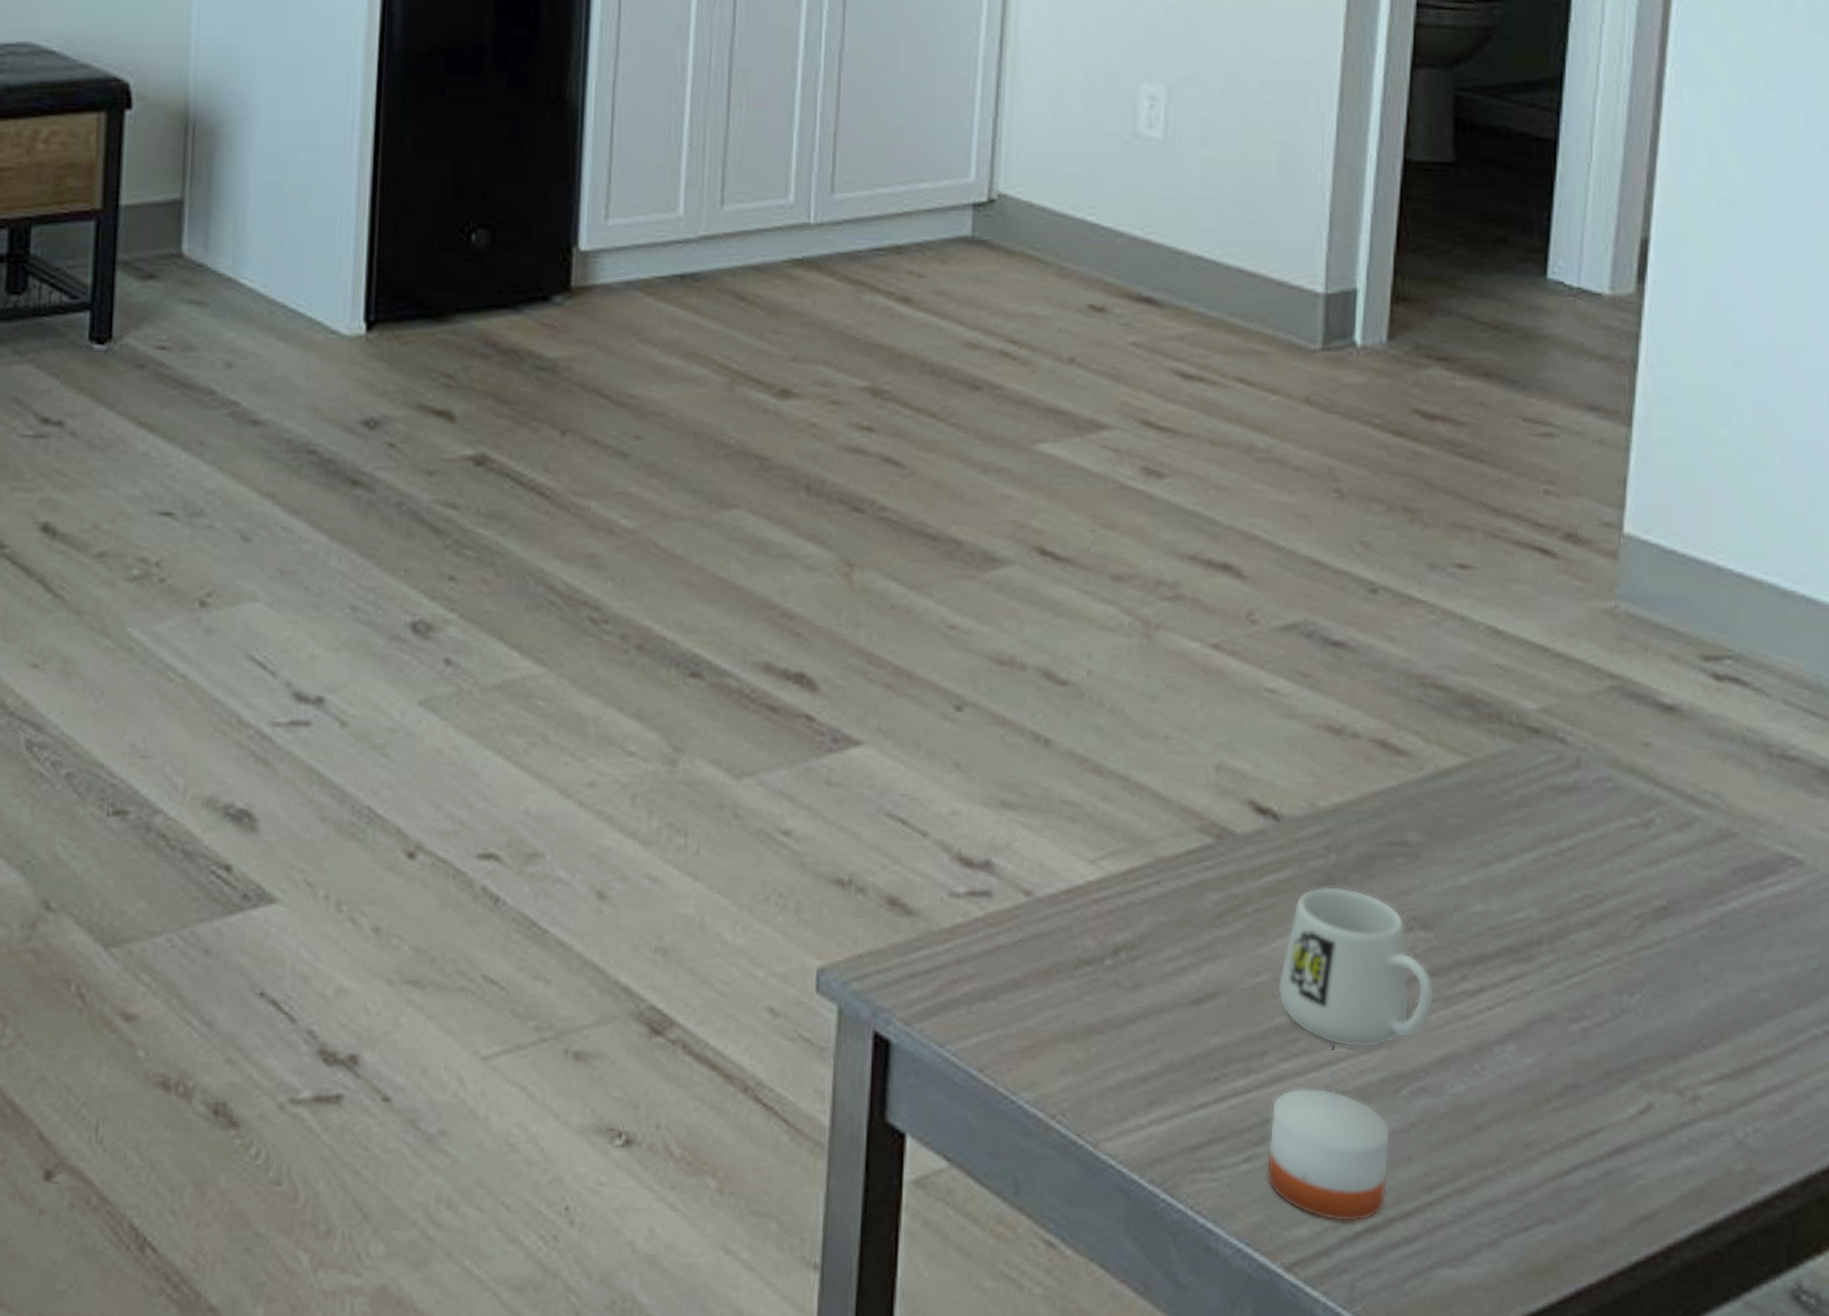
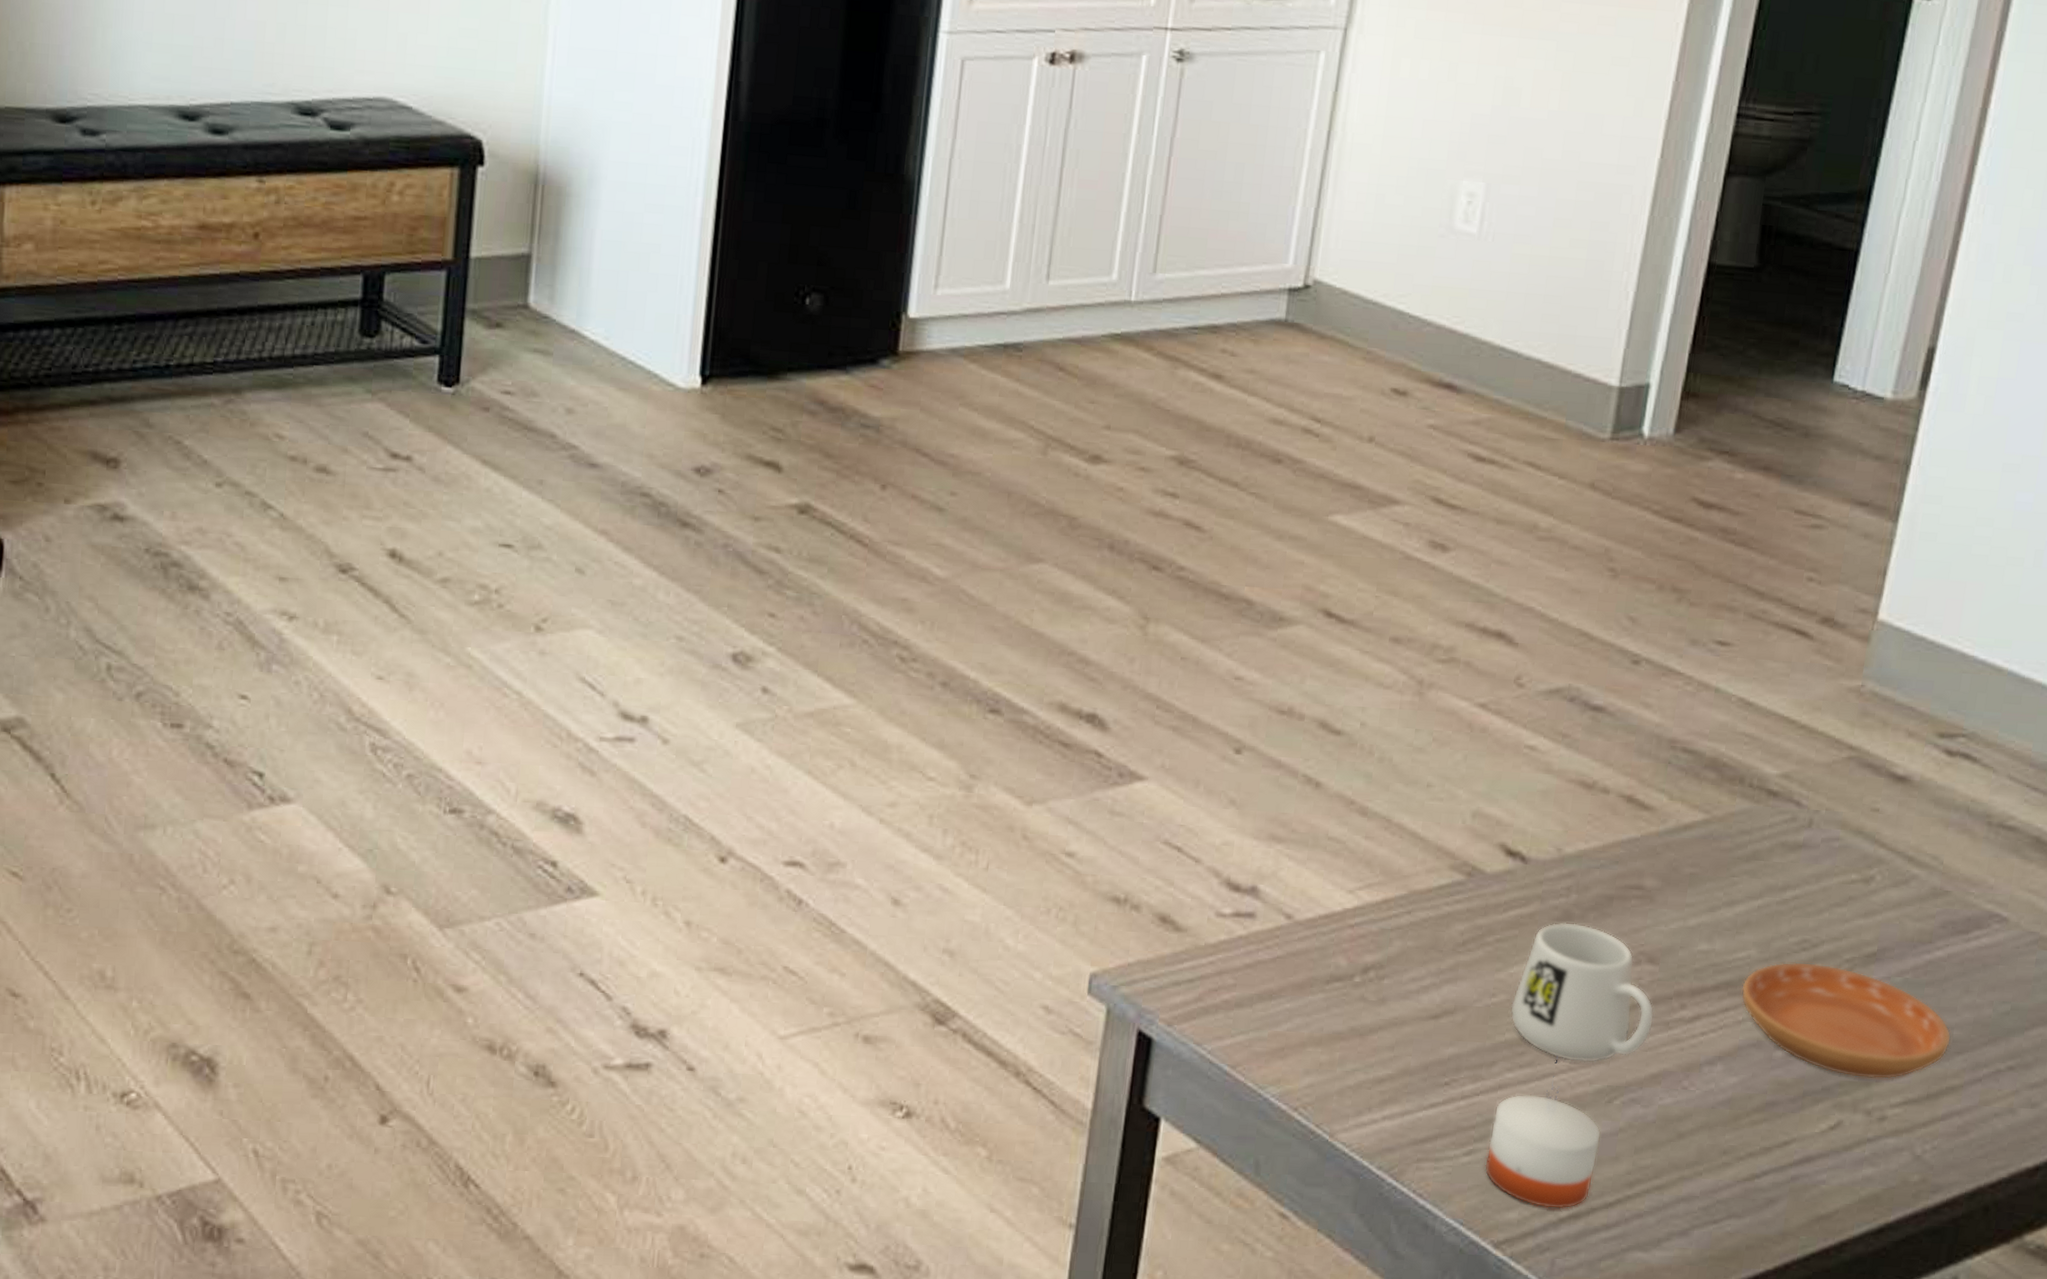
saucer: none [1525,921,1760,1053] -> present [1741,962,1952,1080]

